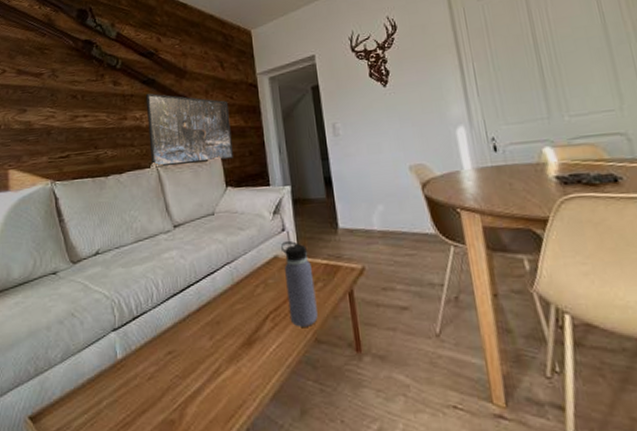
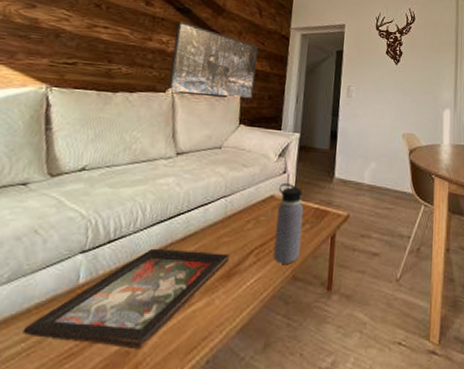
decorative tray: none [83,321,247,419] -> present [23,248,230,350]

